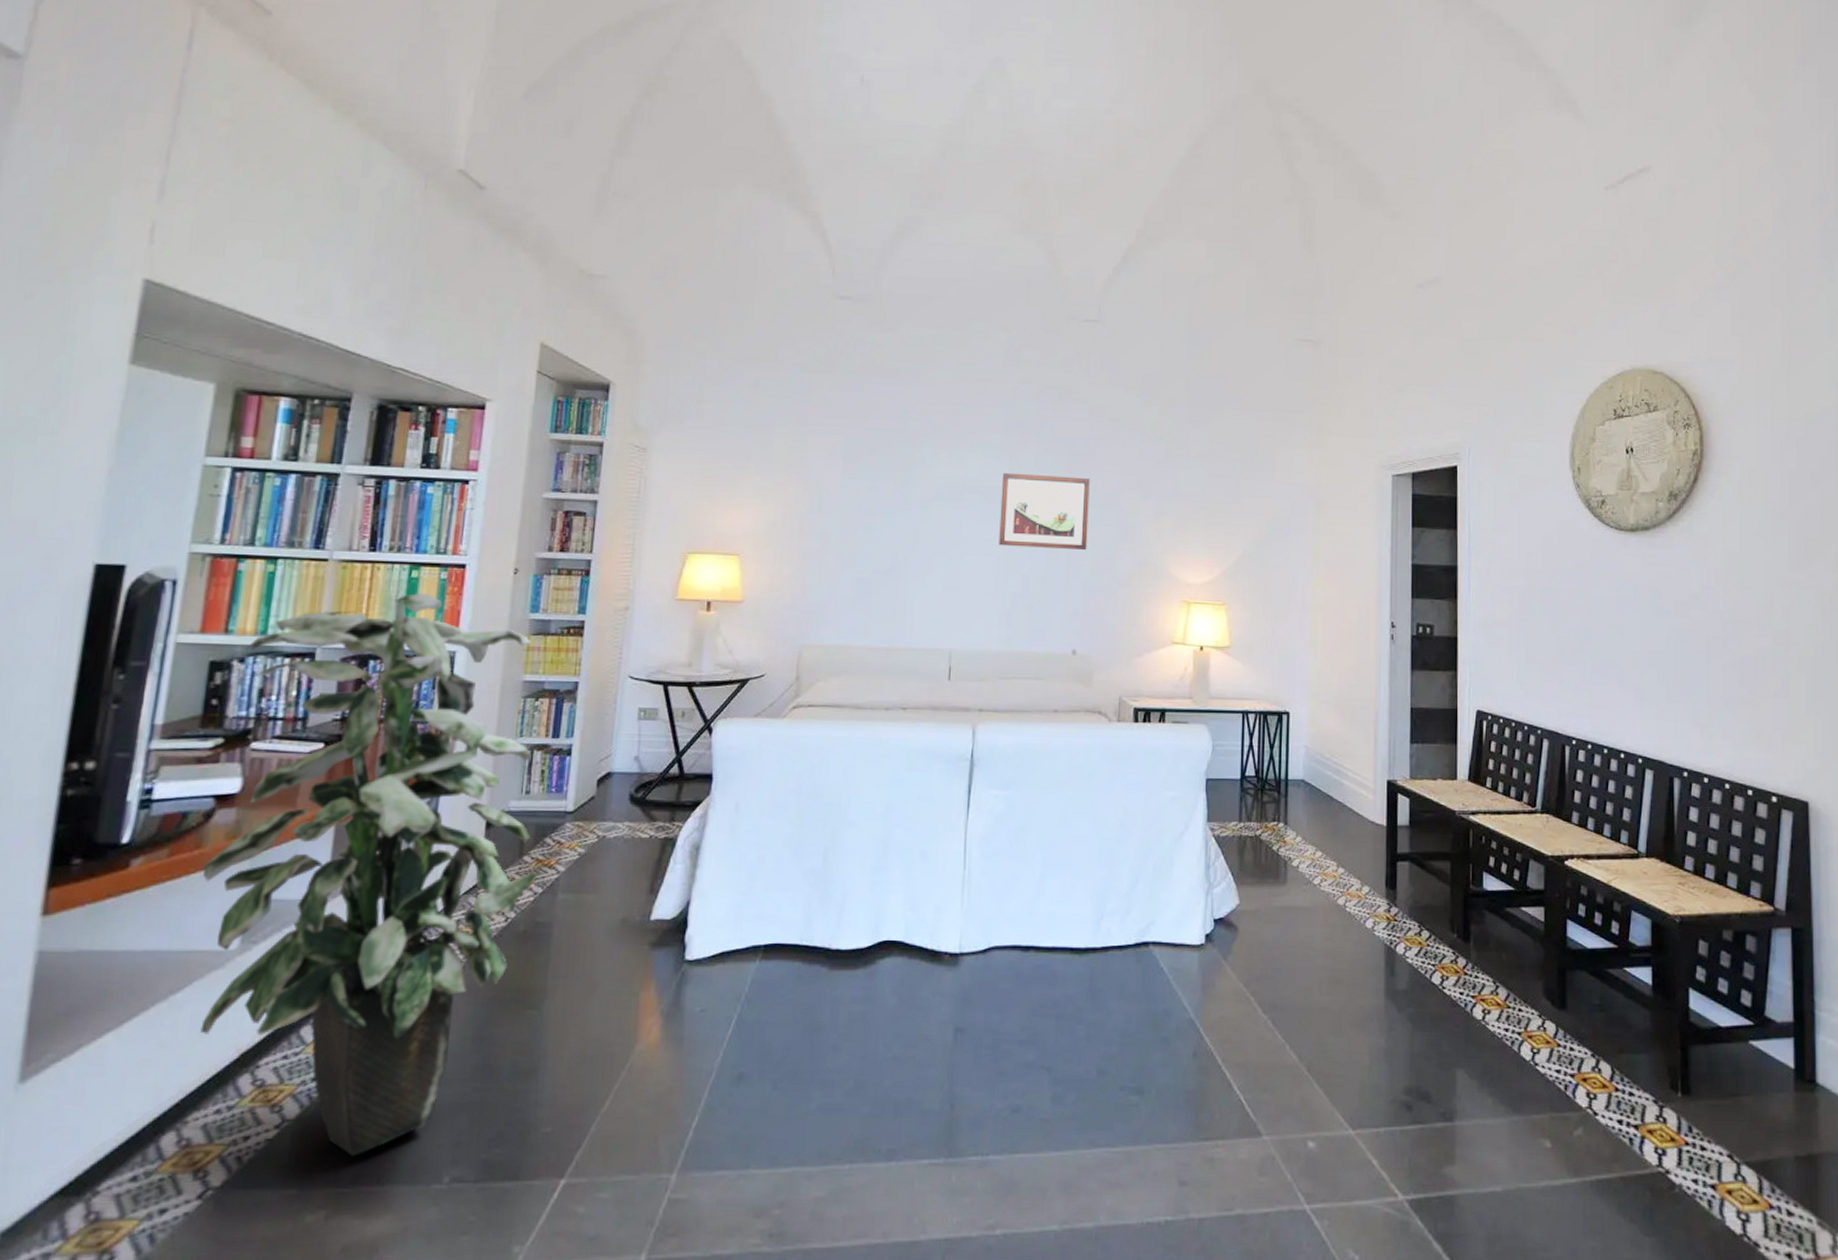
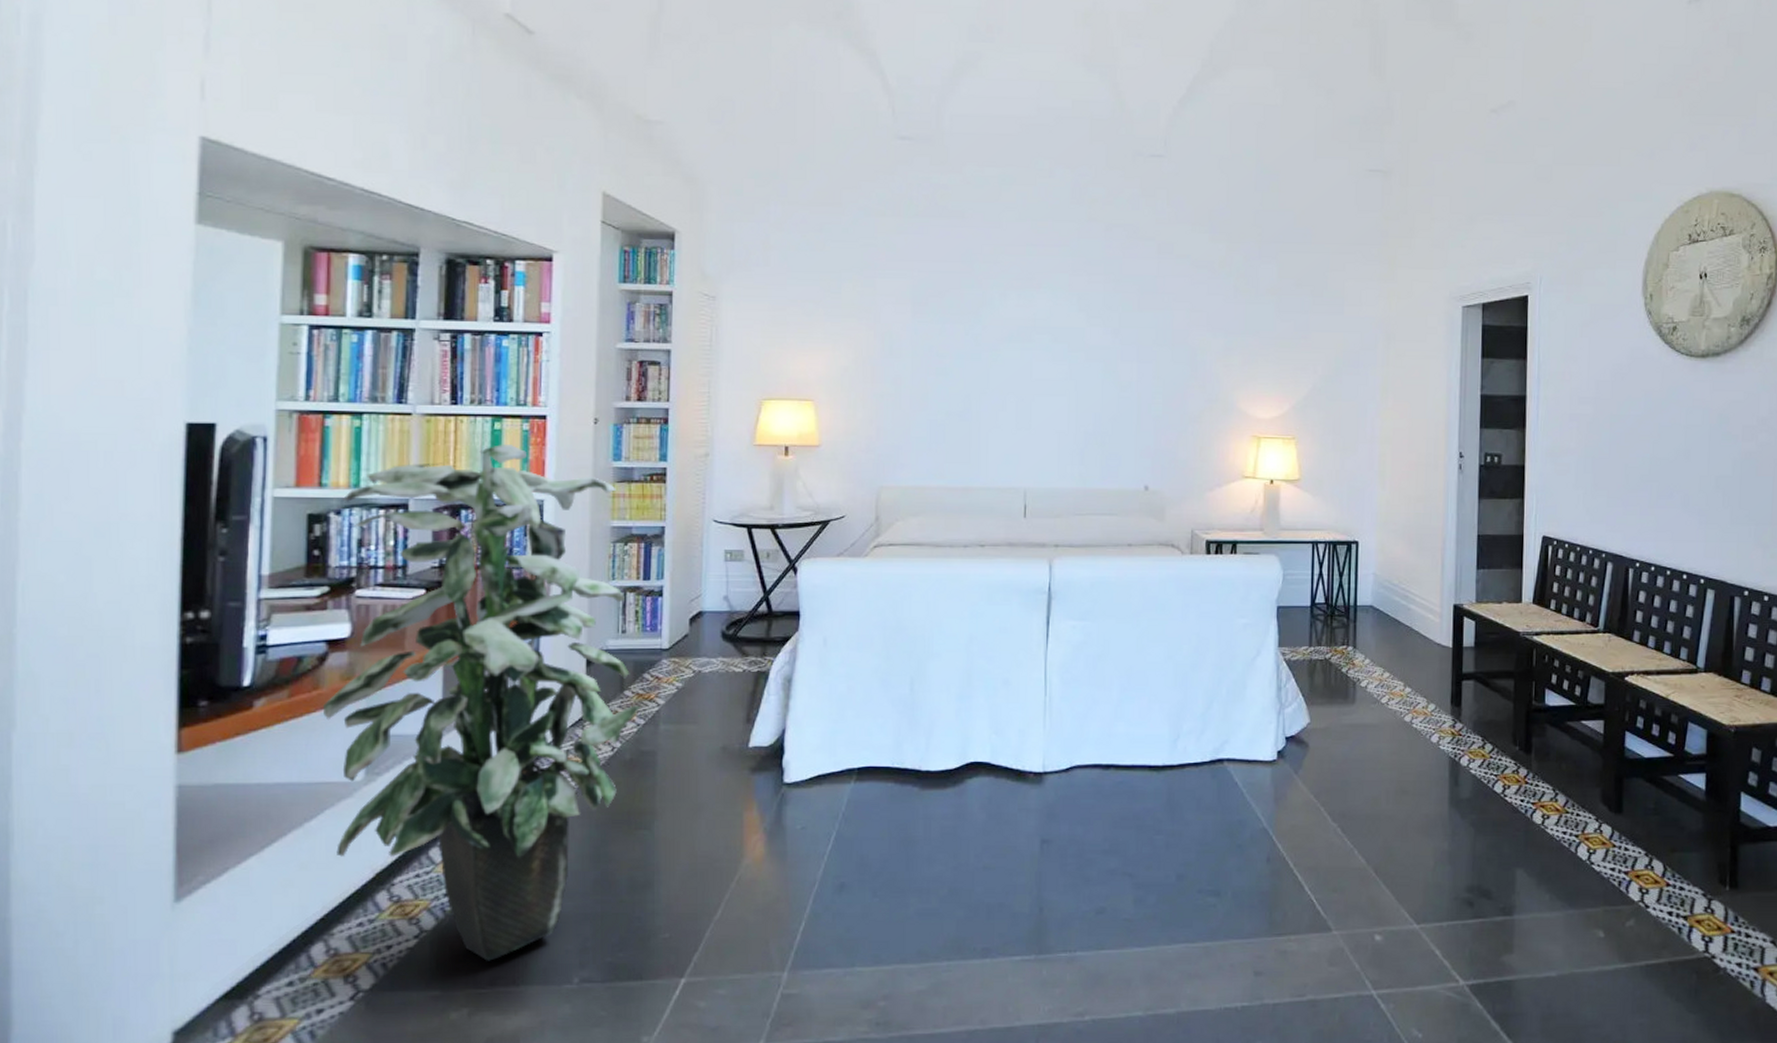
wall art: present [999,472,1090,551] -> none [1069,312,1159,389]

